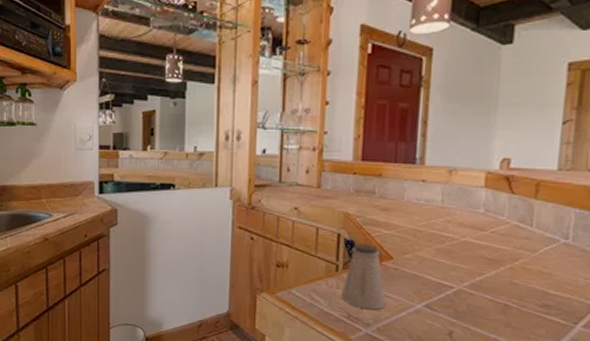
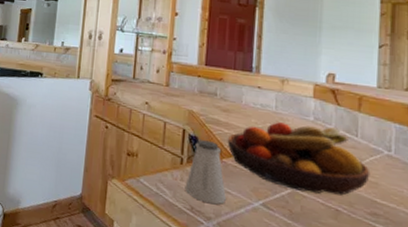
fruit bowl: none [387,217,544,290] -> present [227,122,371,196]

